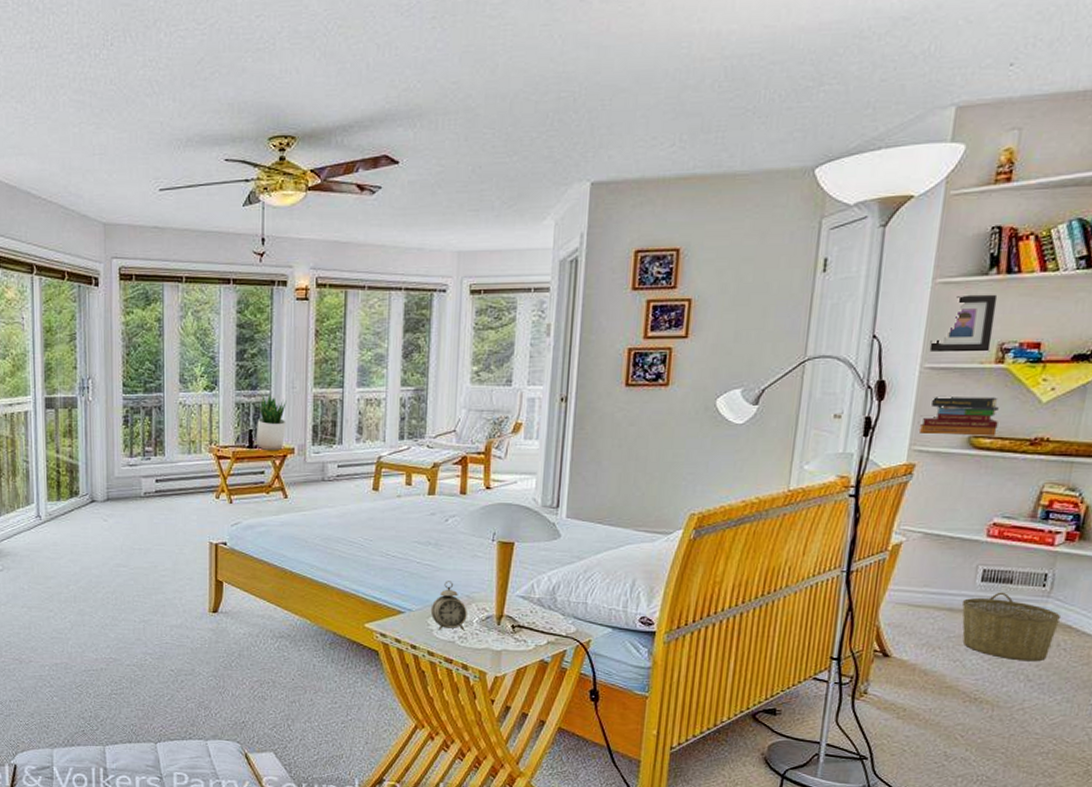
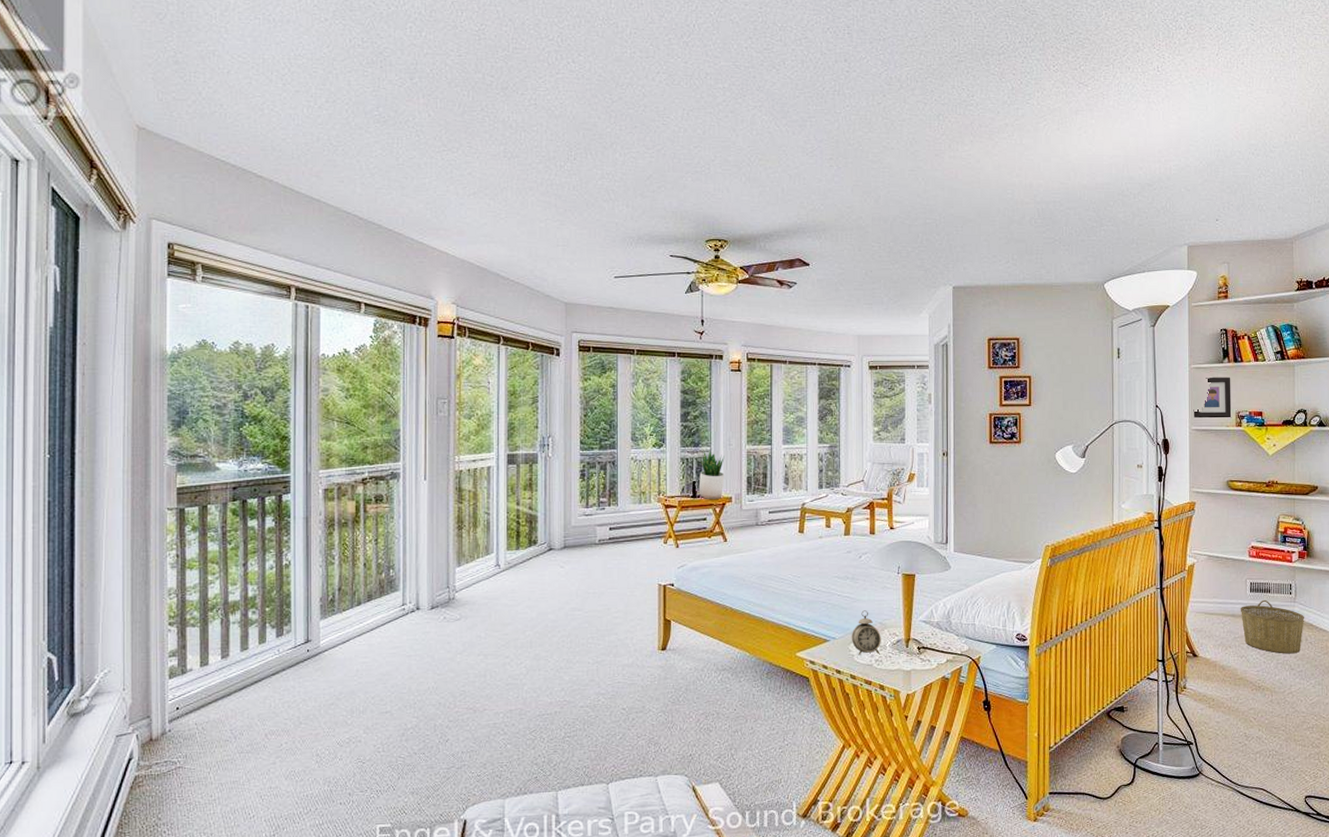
books: present [918,397,999,436] -> none [1193,451,1244,480]

